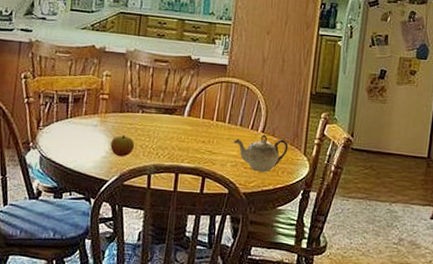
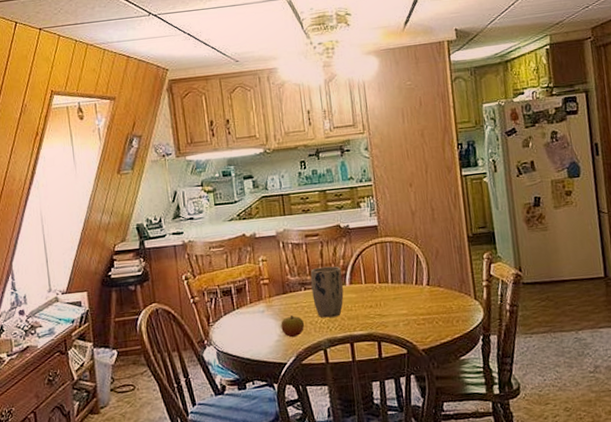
plant pot: none [148,93,183,145] -> present [310,266,344,318]
teapot: present [234,135,289,172] -> none [401,287,458,326]

